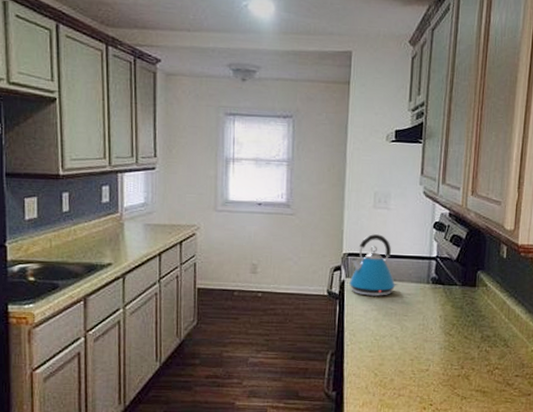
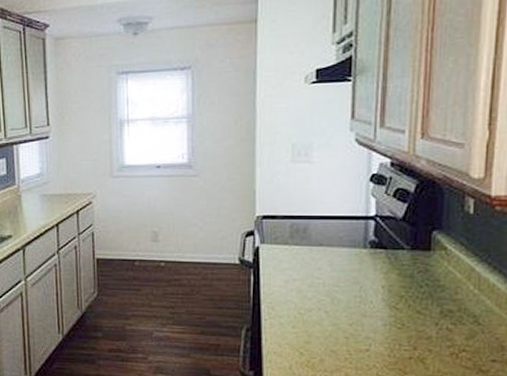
kettle: present [349,234,397,296] -> none [264,193,325,264]

